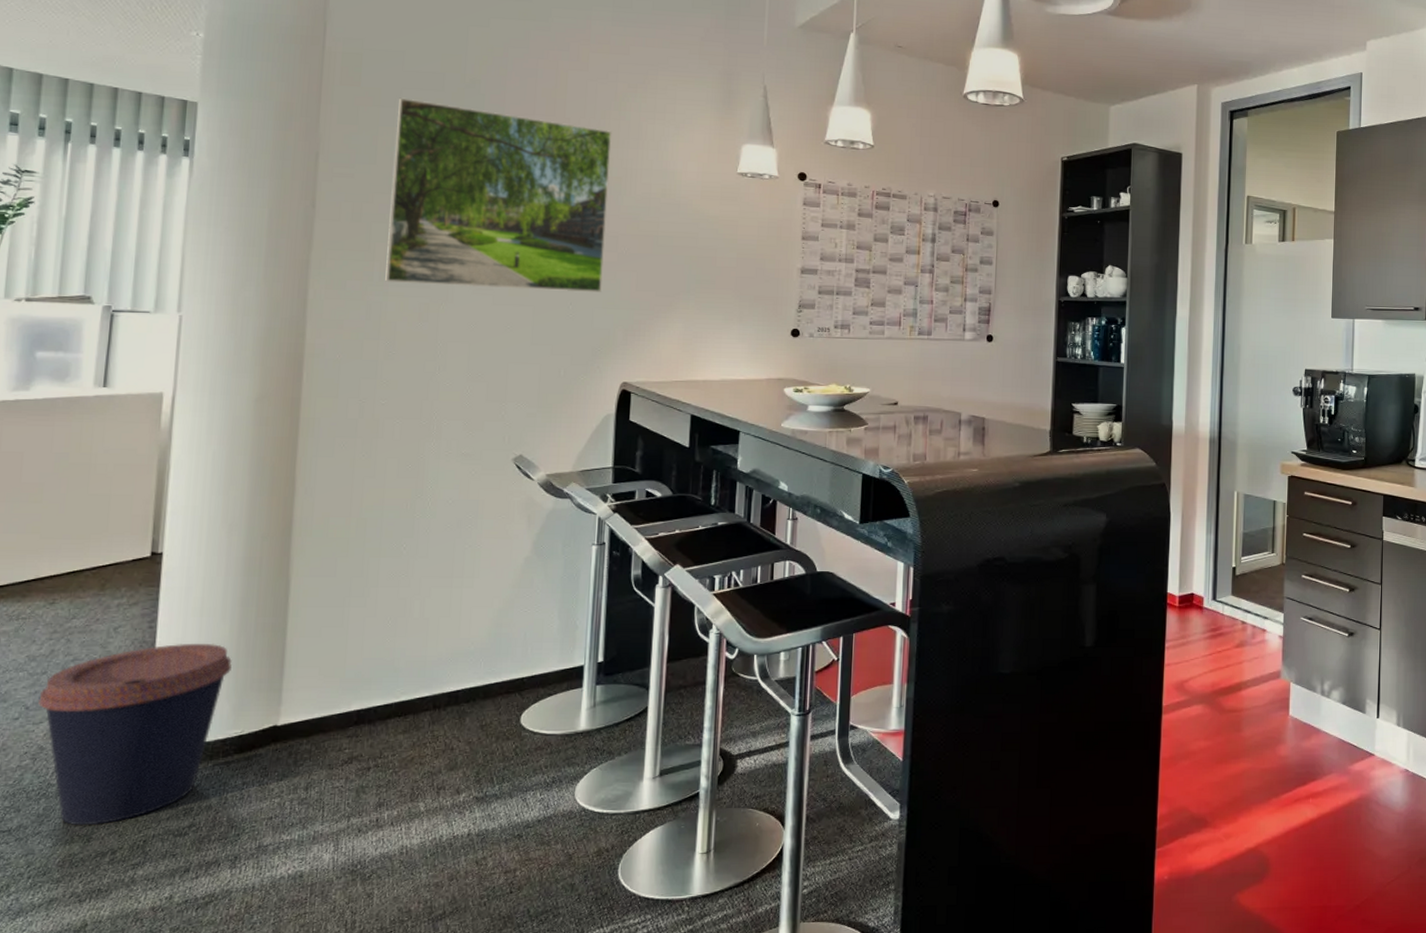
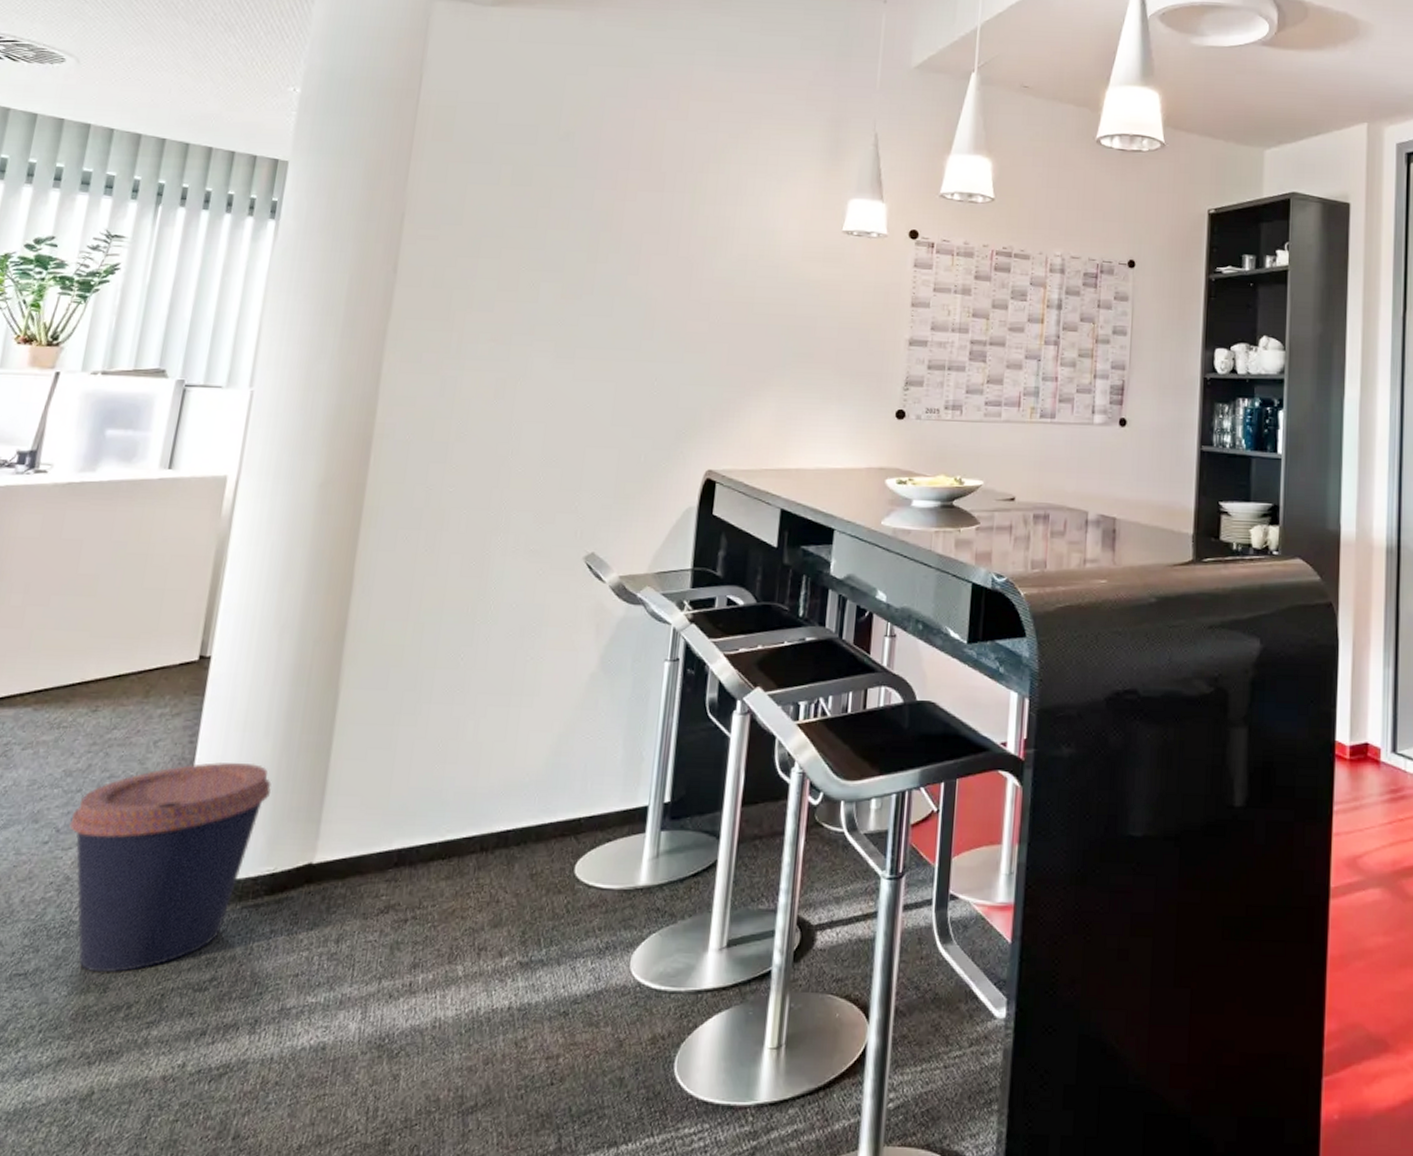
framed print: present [385,97,612,292] -> none [462,153,710,367]

